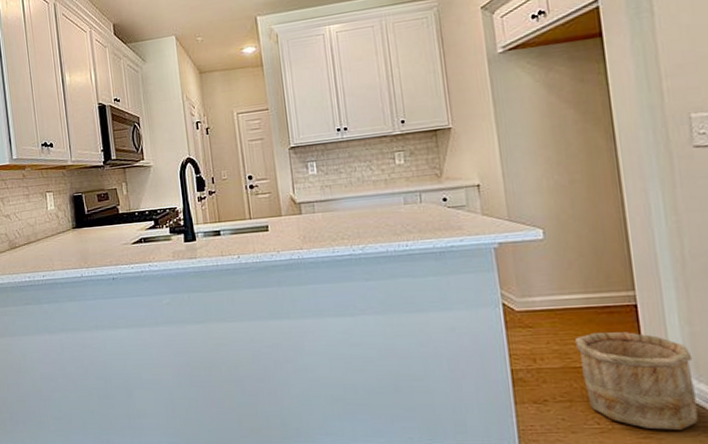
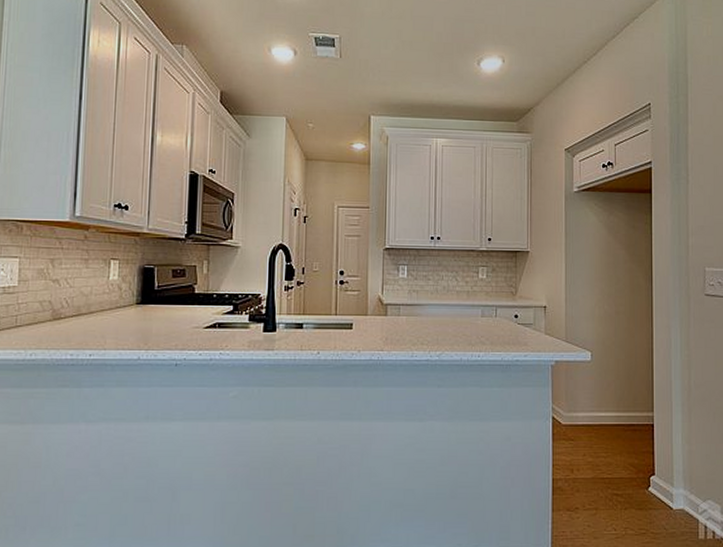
wooden bucket: present [575,332,699,430] -> none [606,448,688,535]

